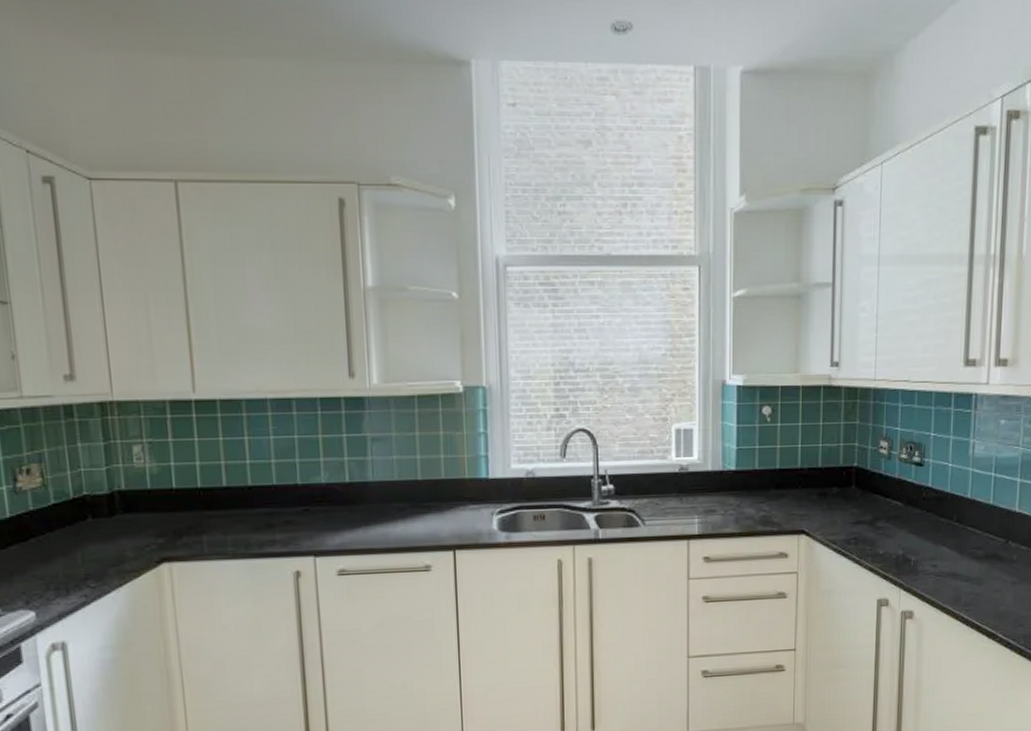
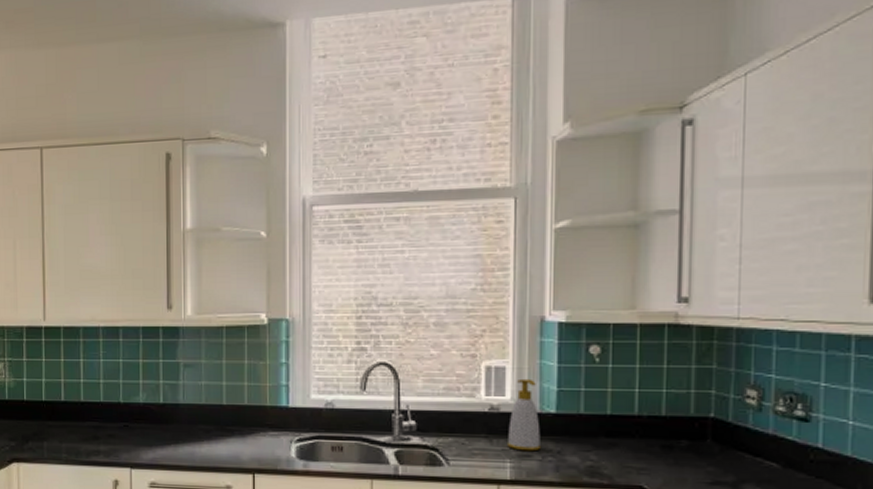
soap bottle: none [694,439,724,507] -> present [506,378,542,452]

